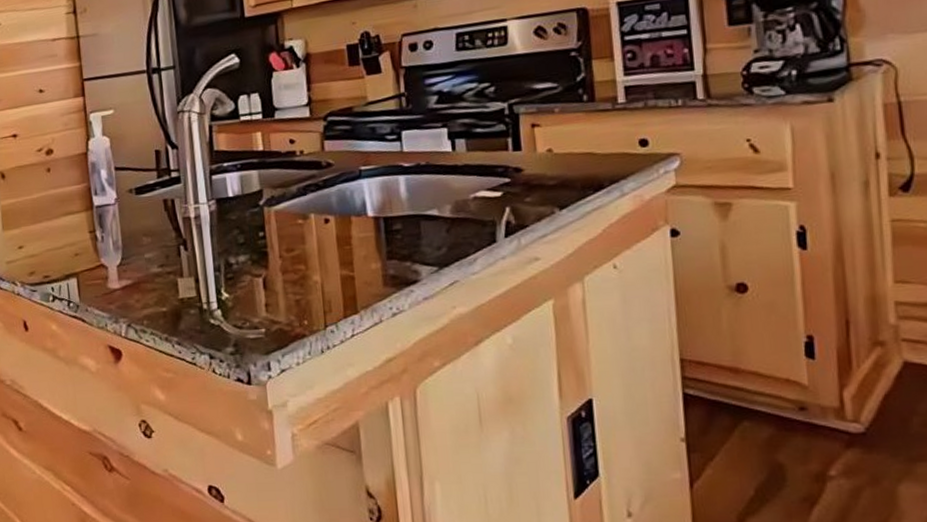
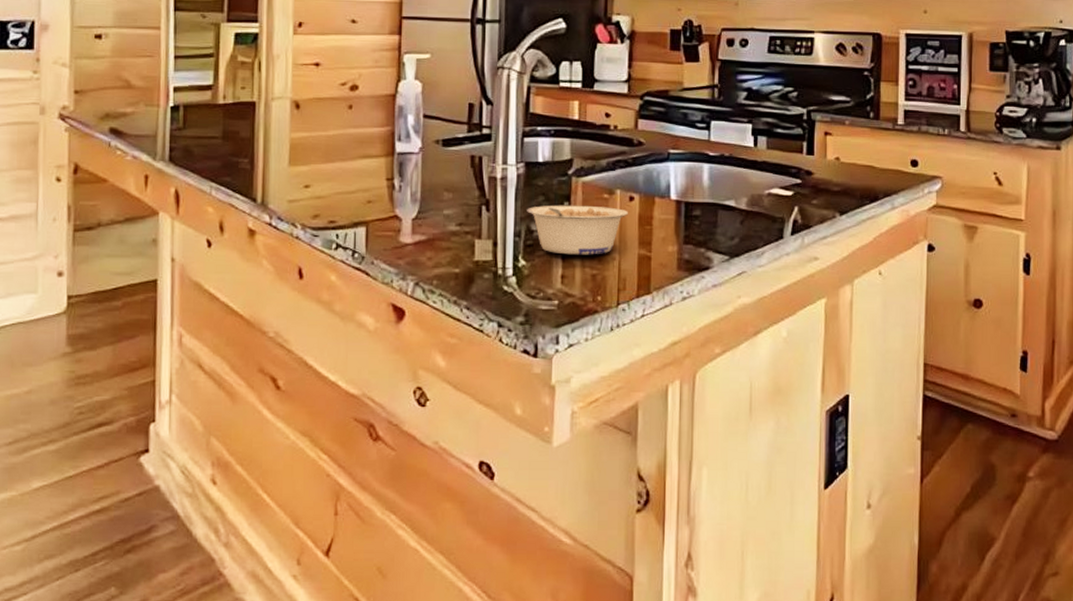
legume: none [223,232,325,284] -> present [527,205,628,255]

